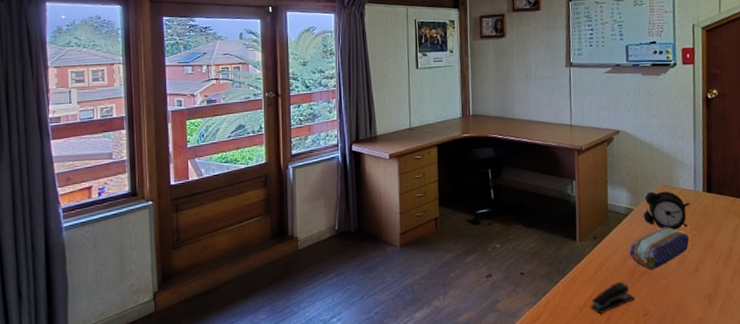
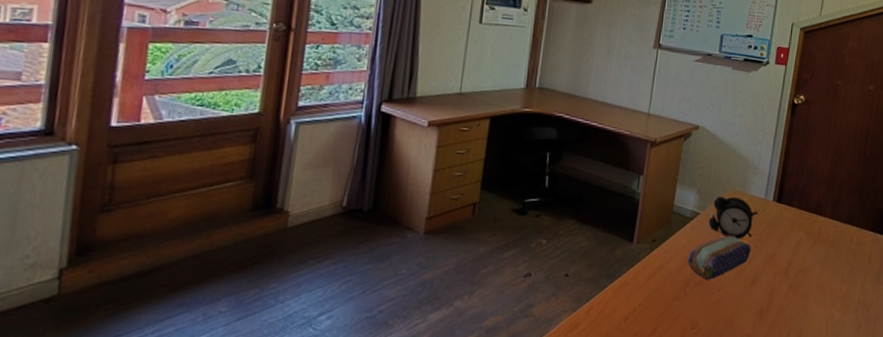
stapler: present [590,281,635,314] -> none [636,291,685,324]

